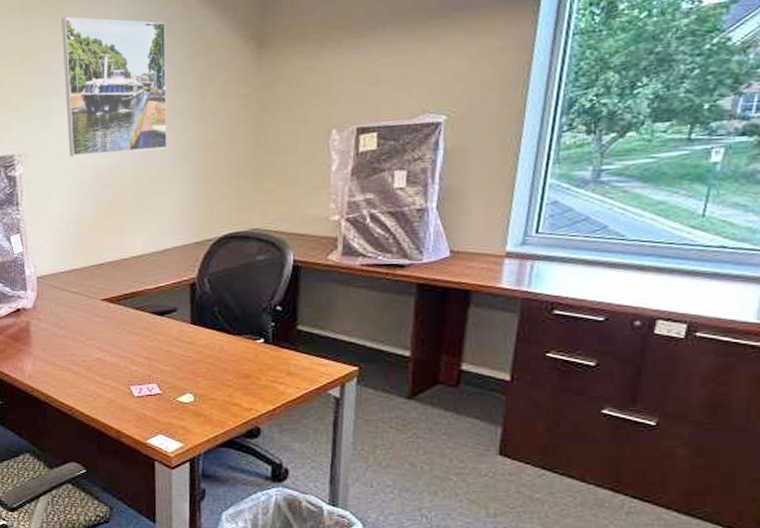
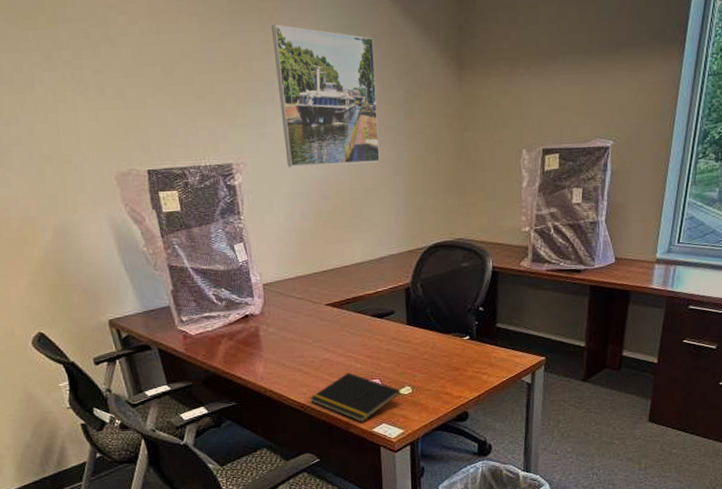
notepad: none [79,375,181,432] -> present [310,373,401,422]

